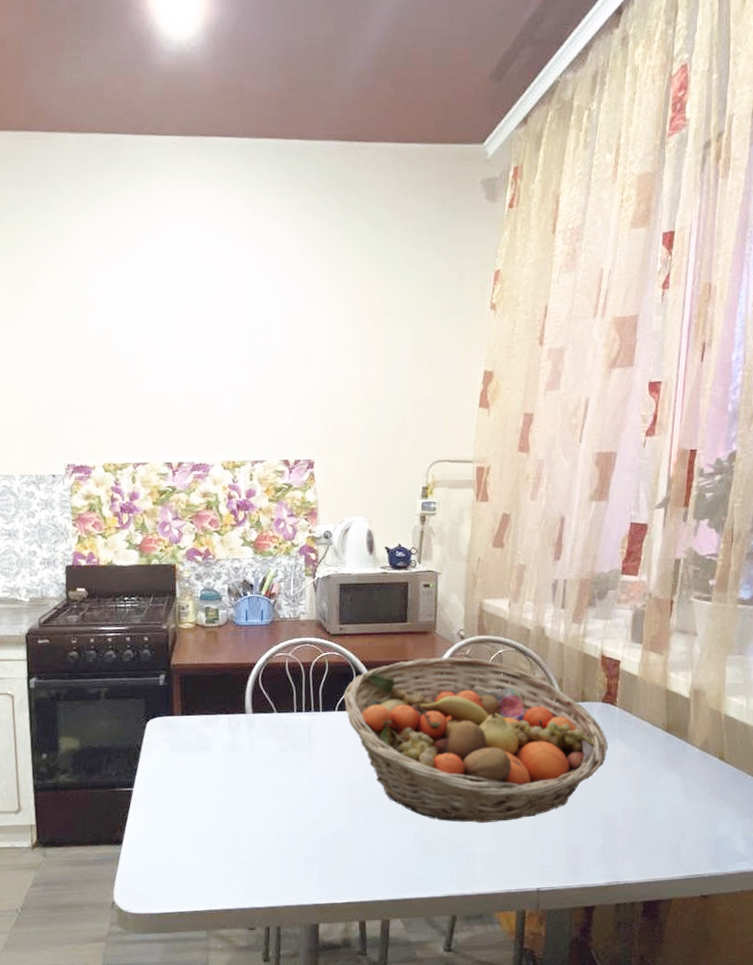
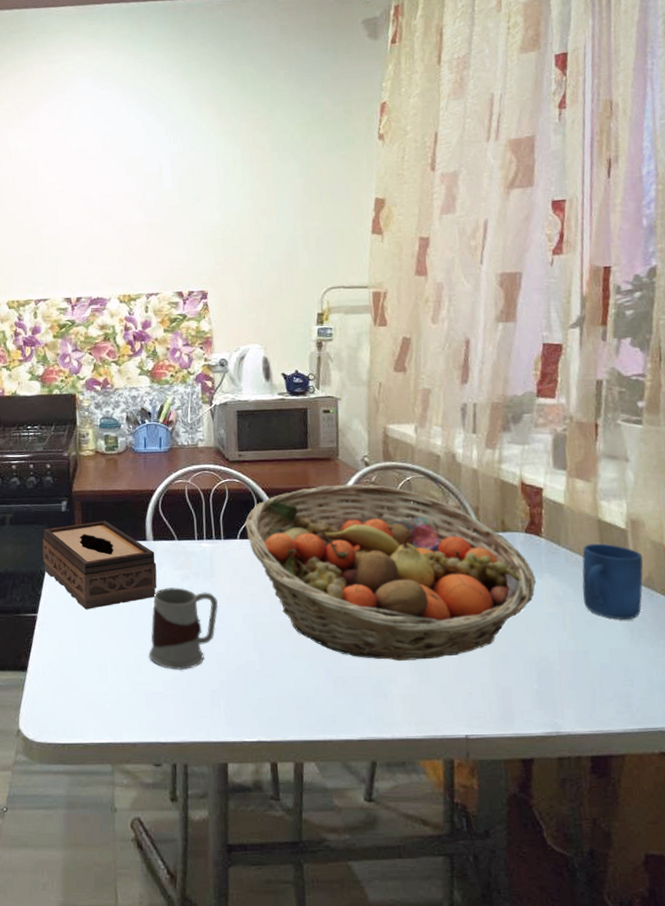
tissue box: none [139,694,256,783] -> present [42,521,157,610]
mug: none [245,758,315,839] -> present [148,586,218,671]
mug: none [647,711,702,781] -> present [581,543,643,620]

